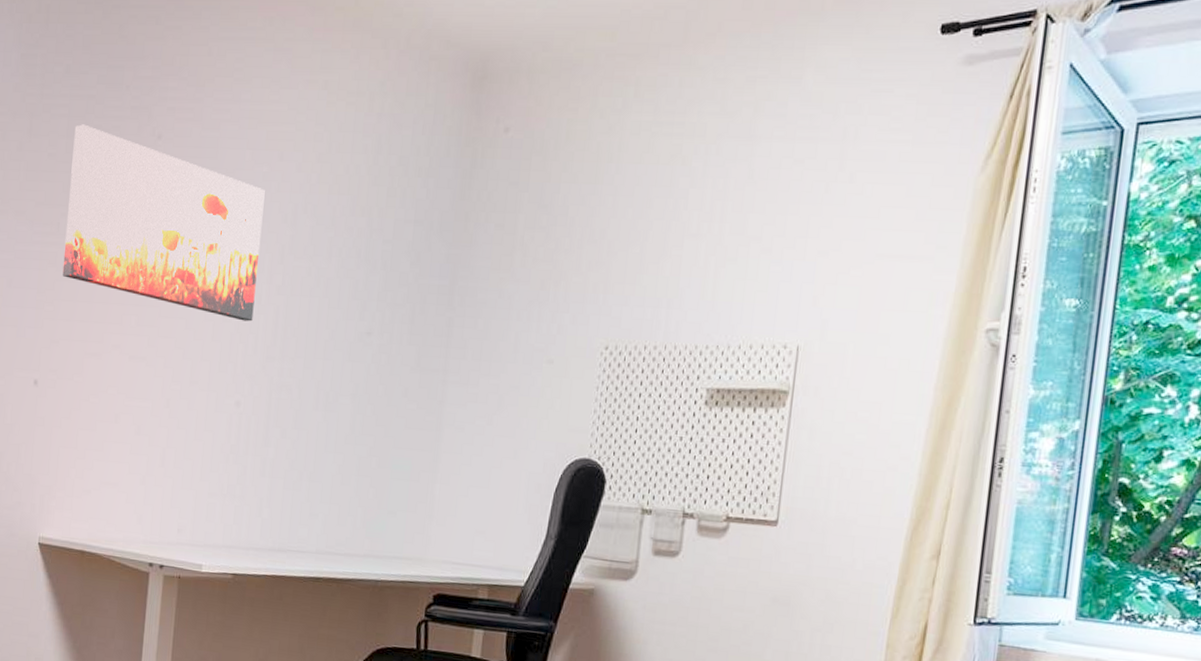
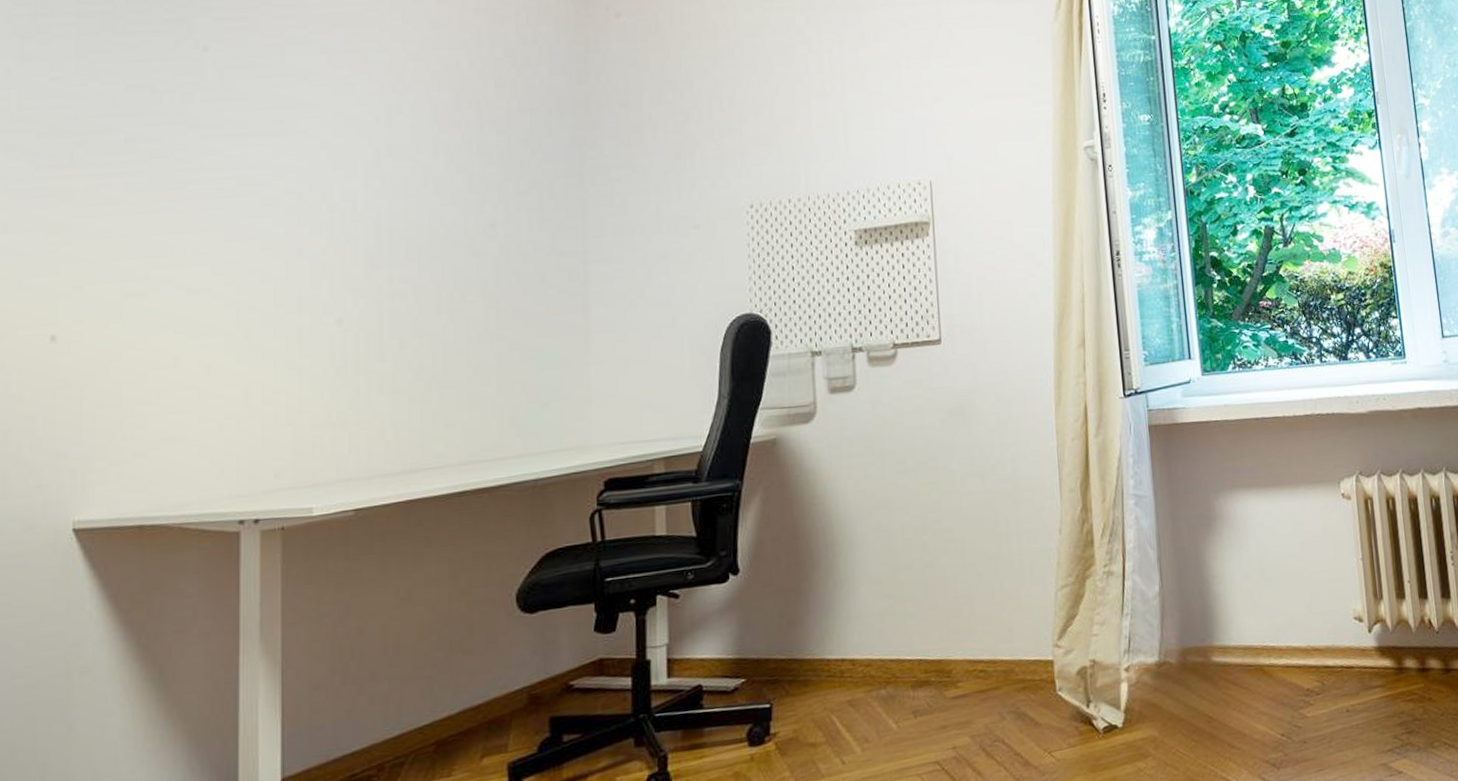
wall art: present [62,124,265,322] -> none [82,42,349,232]

